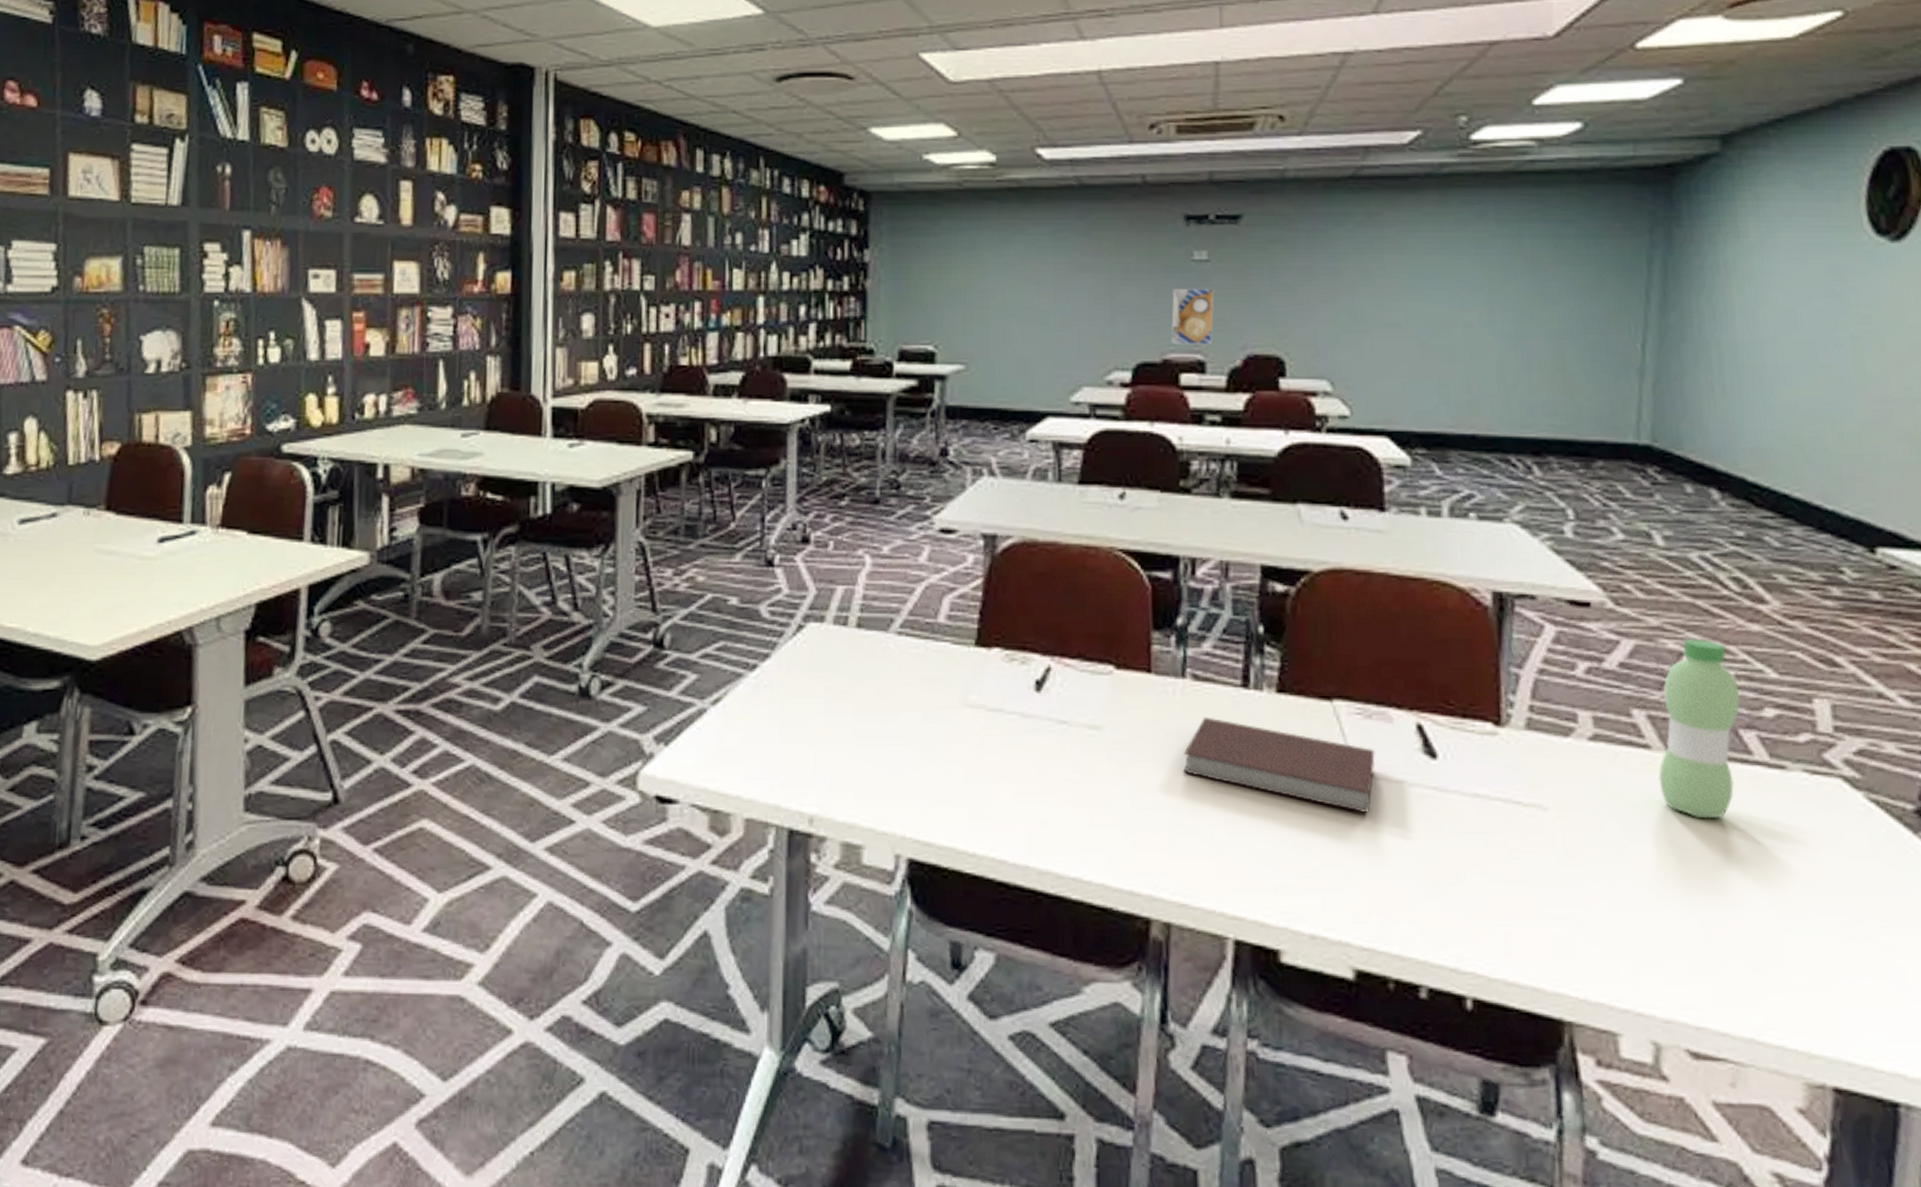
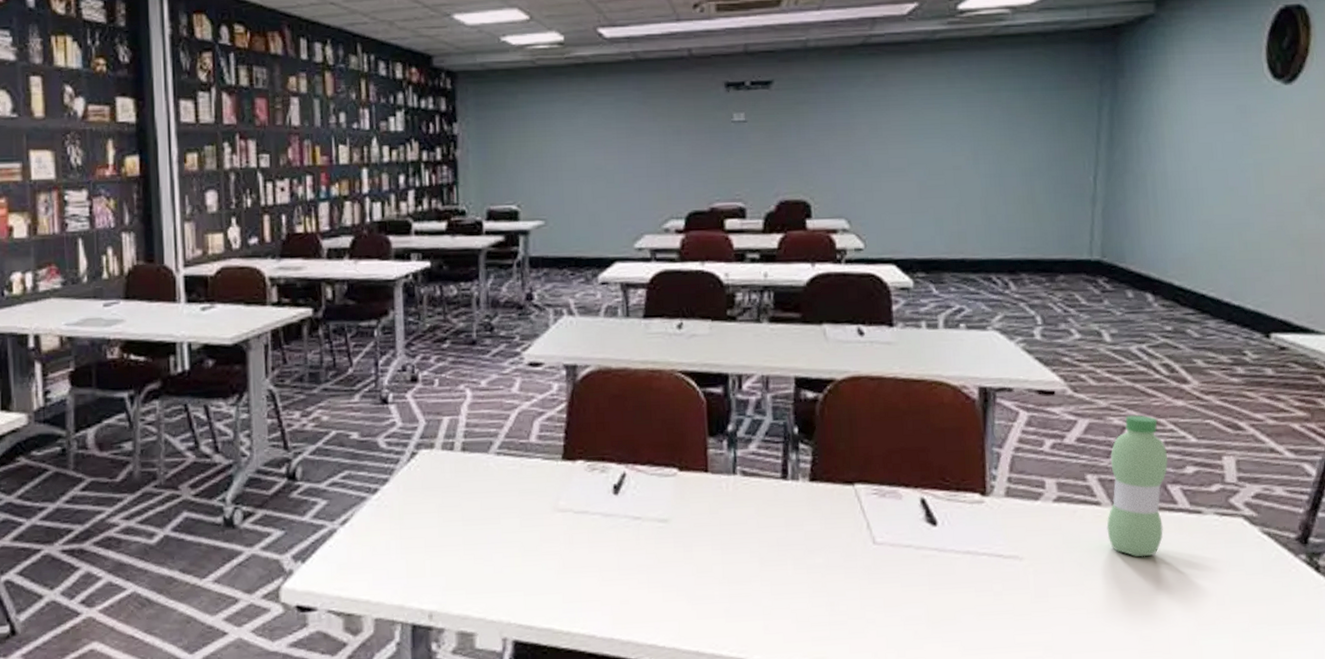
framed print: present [1170,288,1215,345] -> none [716,145,752,195]
notebook: present [1183,716,1376,814] -> none [735,505,889,574]

